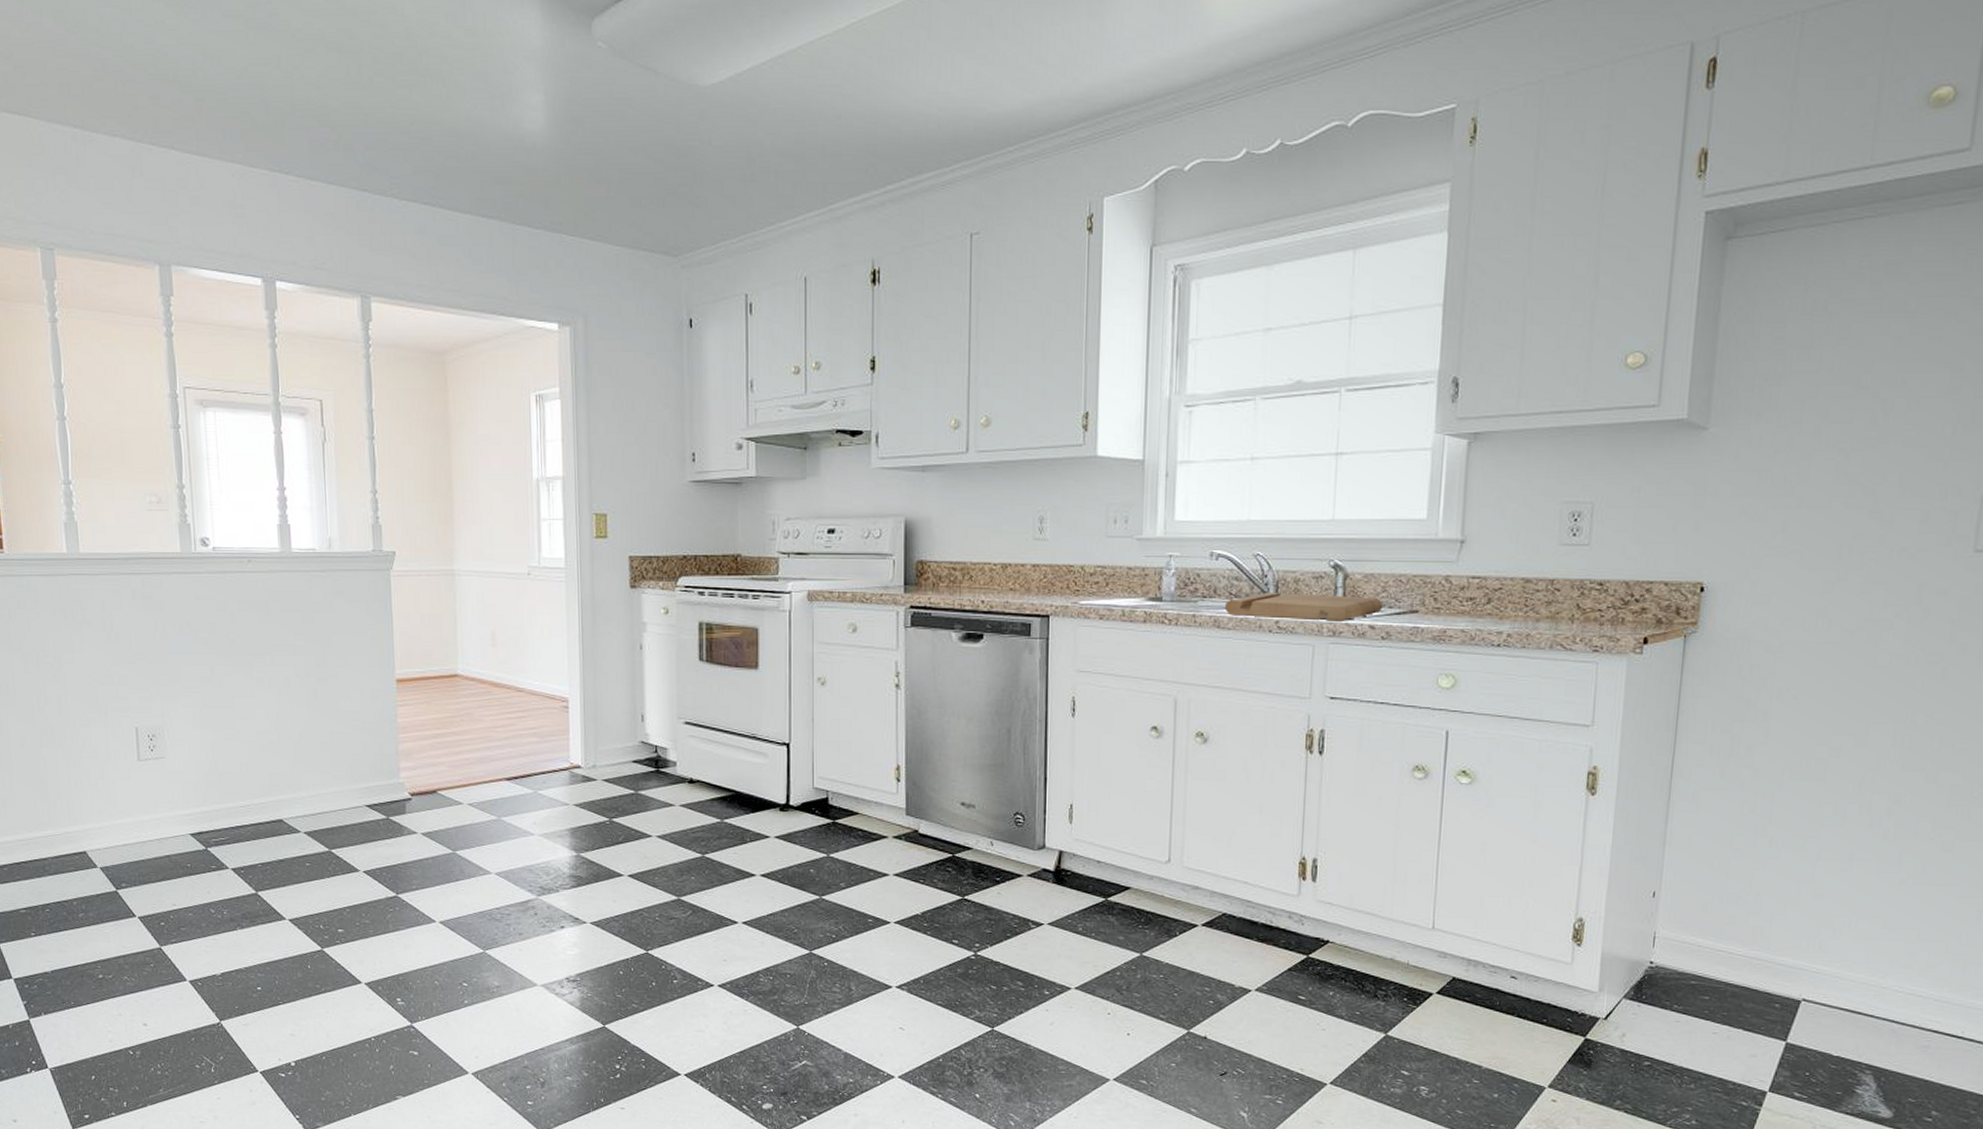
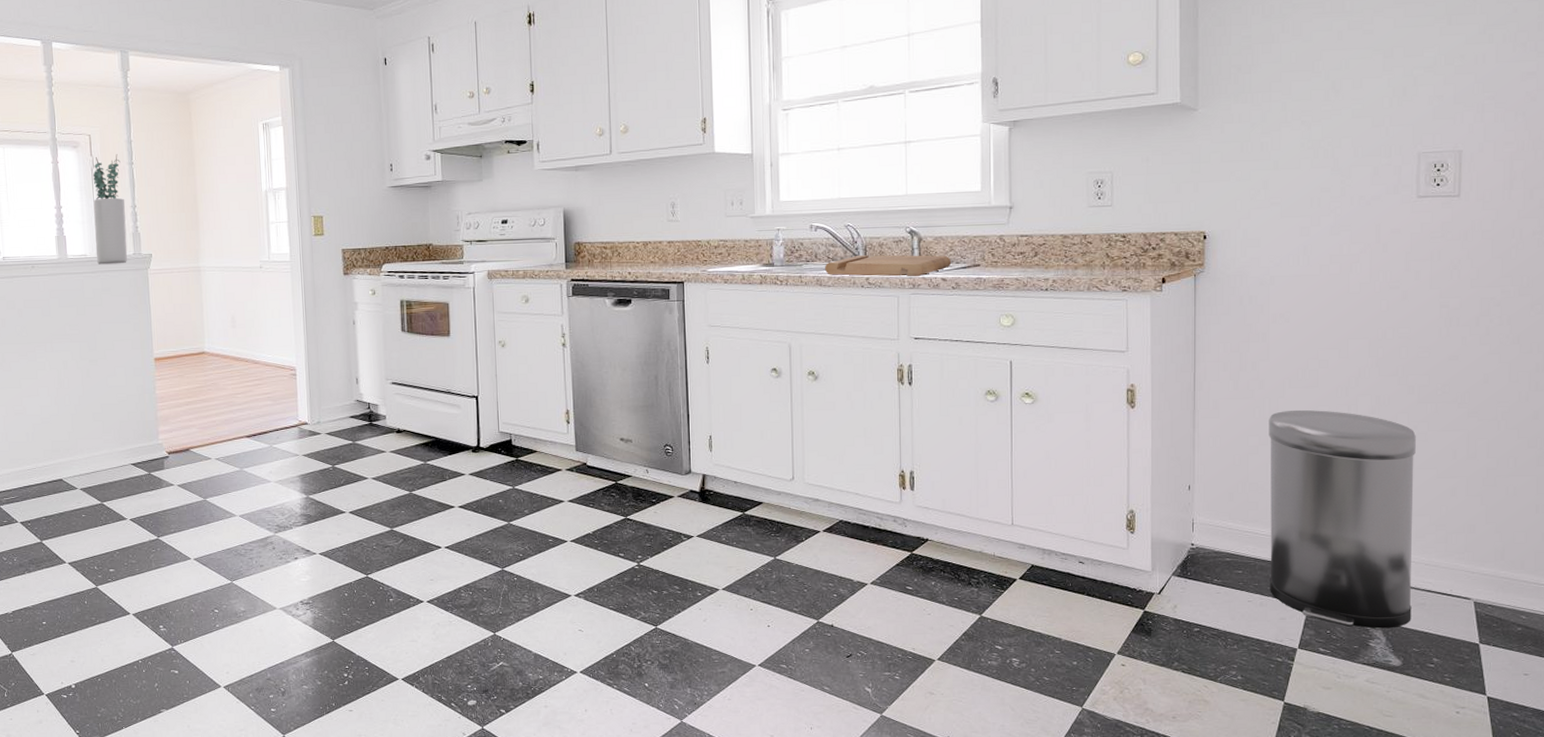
vase: none [324,425,366,562] -> present [92,154,128,265]
pedal bin: none [1741,806,1940,1073] -> present [1269,409,1416,629]

